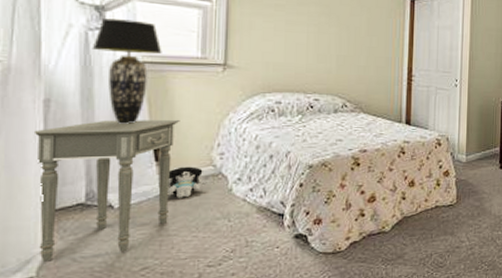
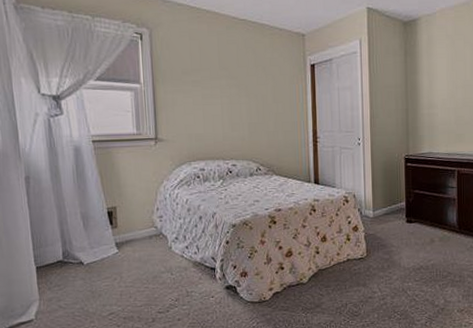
side table: present [33,119,180,262] -> none [21,188,126,307]
table lamp: present [92,18,162,124] -> none [54,105,106,194]
plush toy: present [167,166,207,198] -> none [121,228,152,255]

